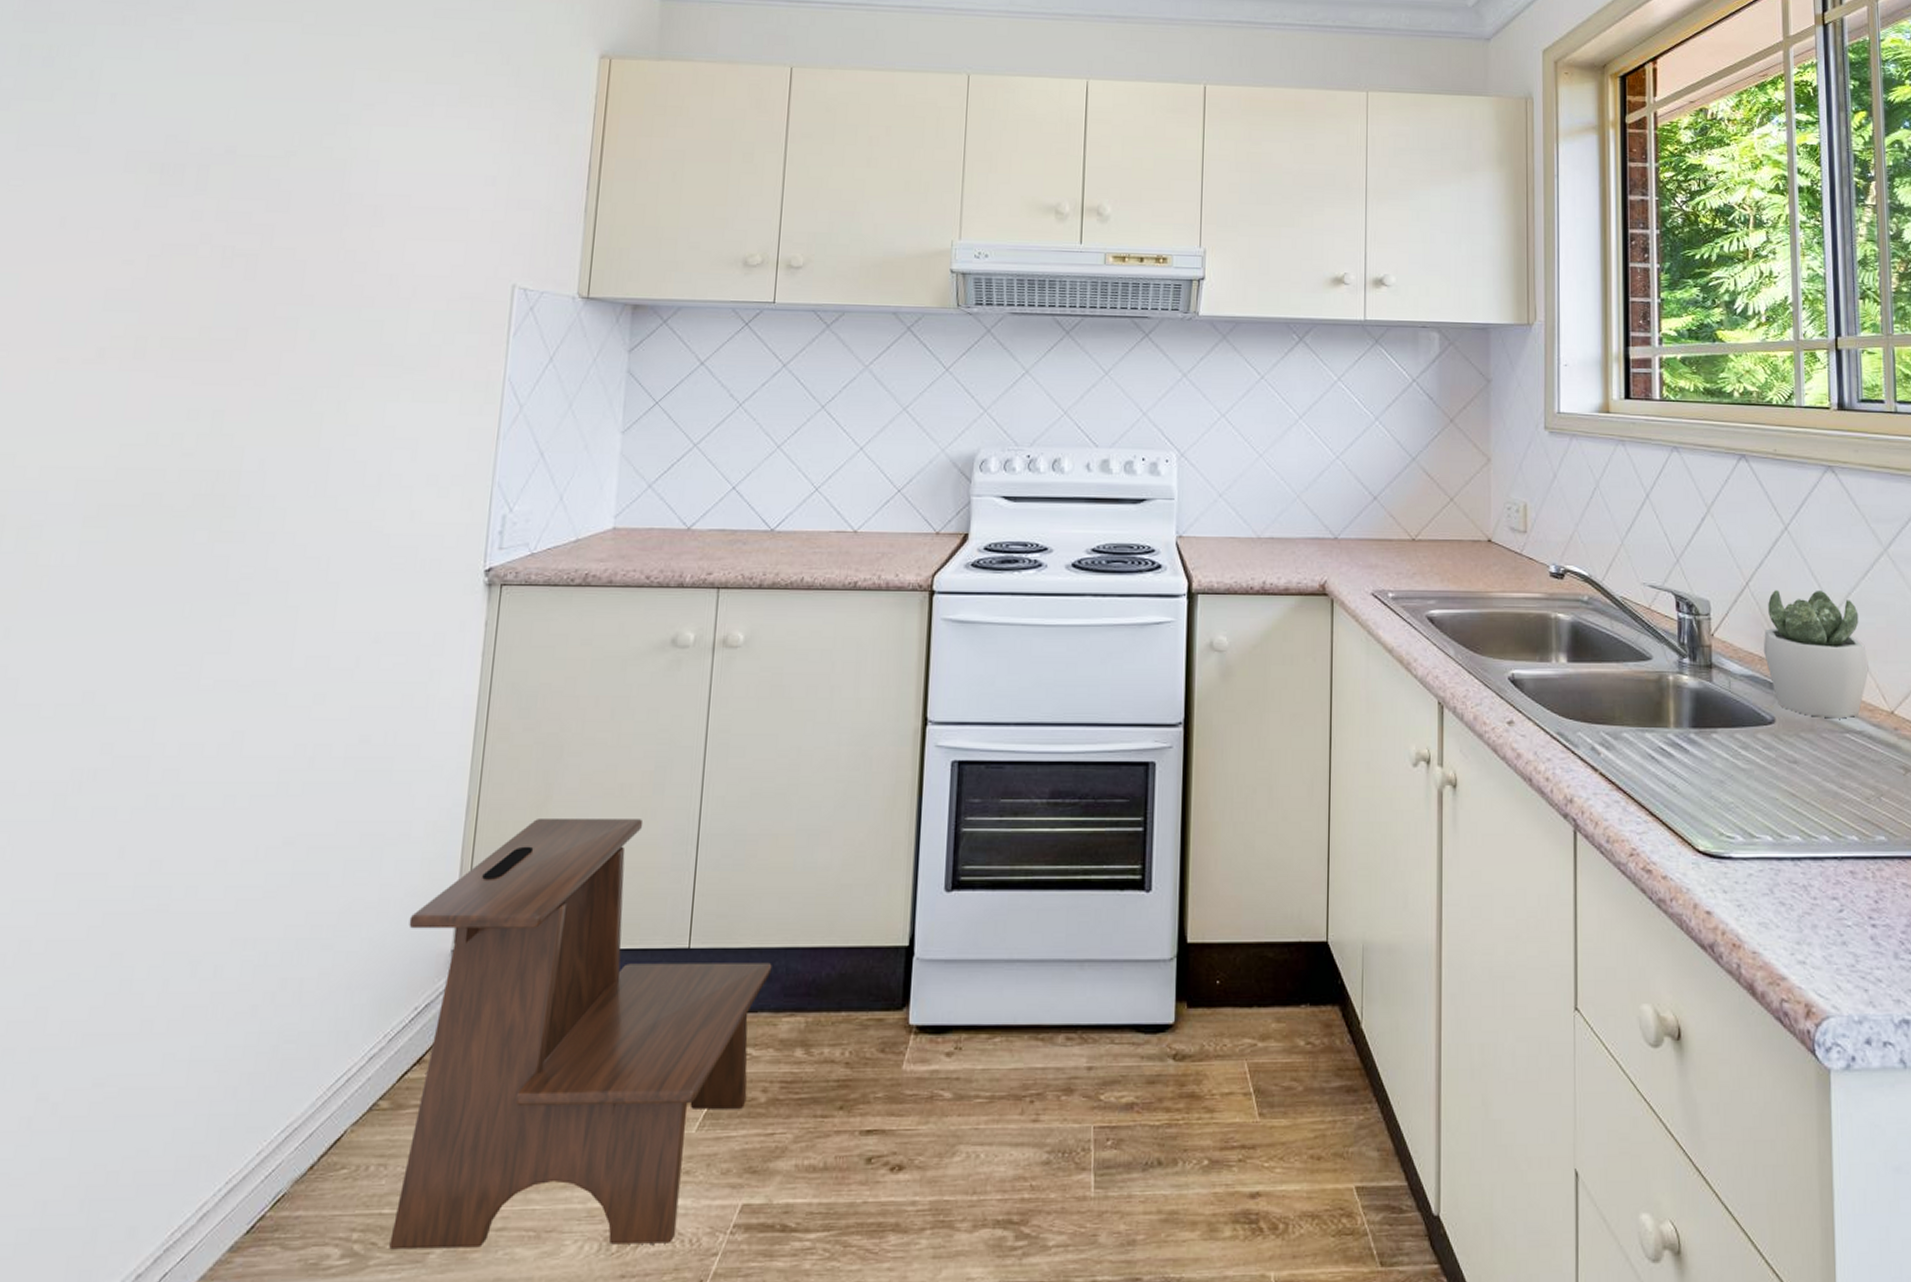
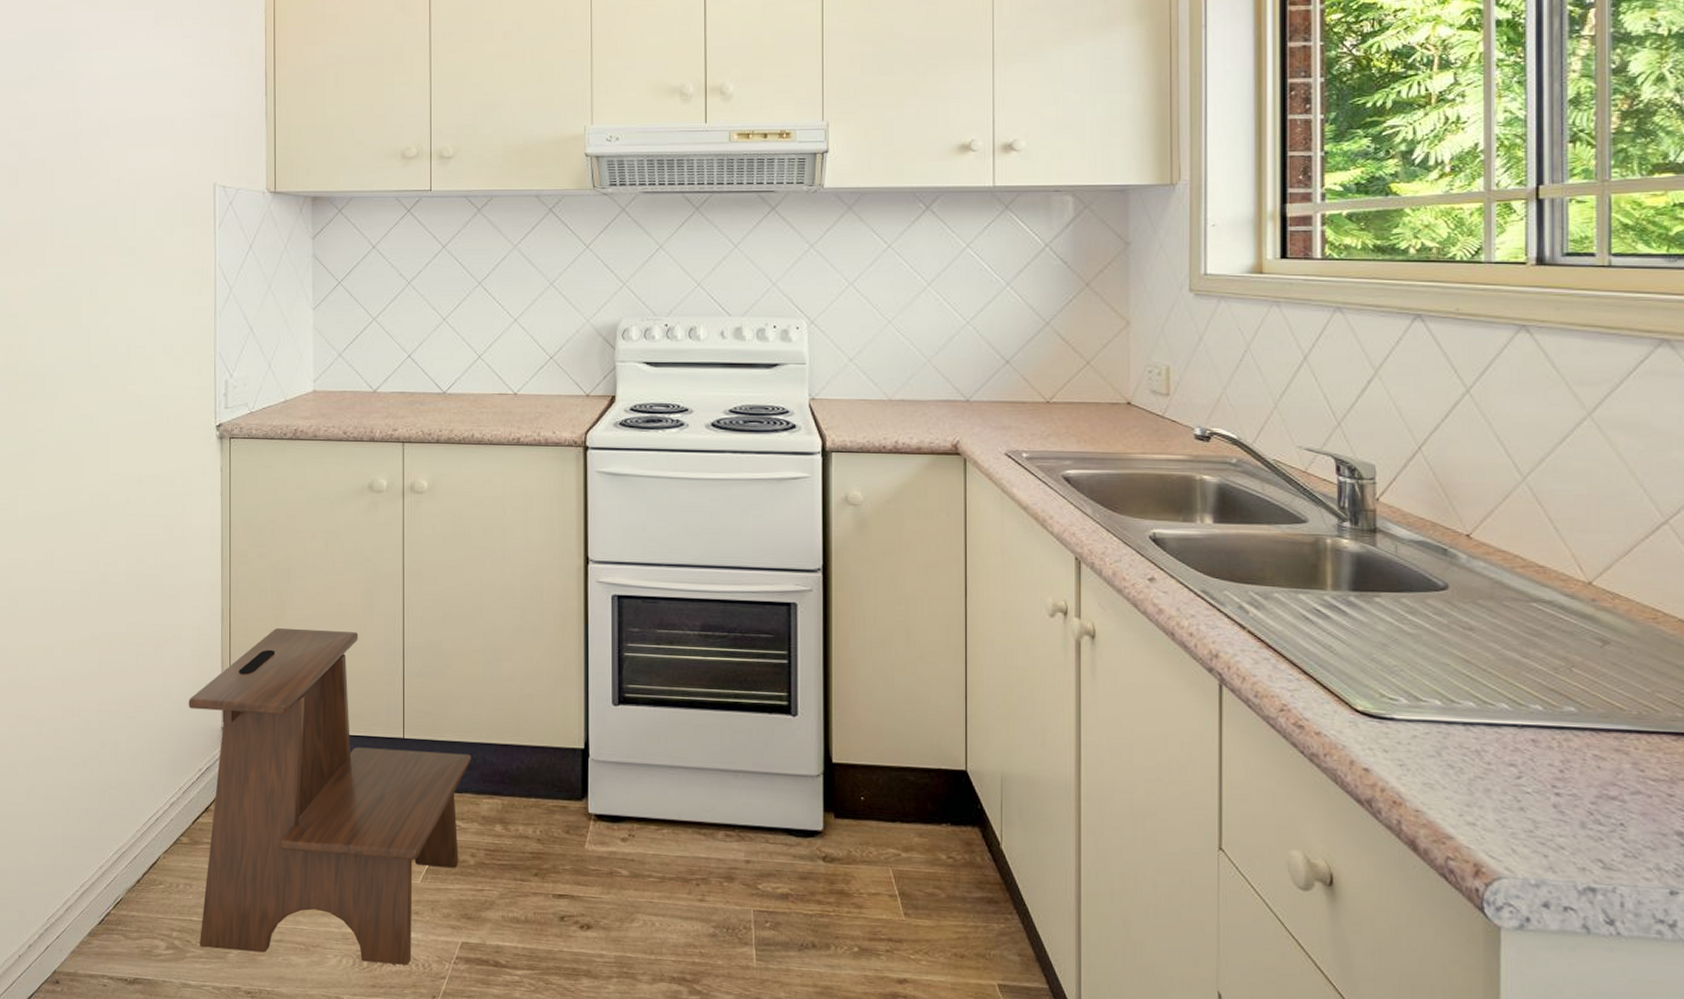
succulent plant: present [1763,589,1869,719] -> none [1436,455,1563,588]

